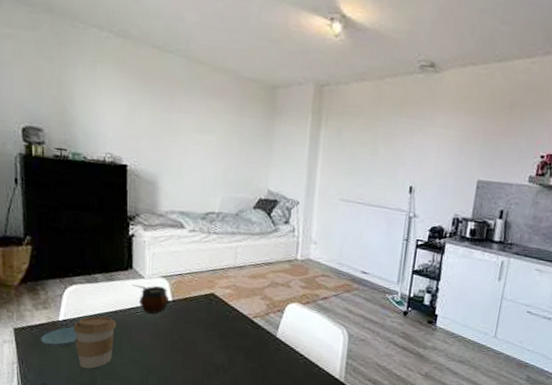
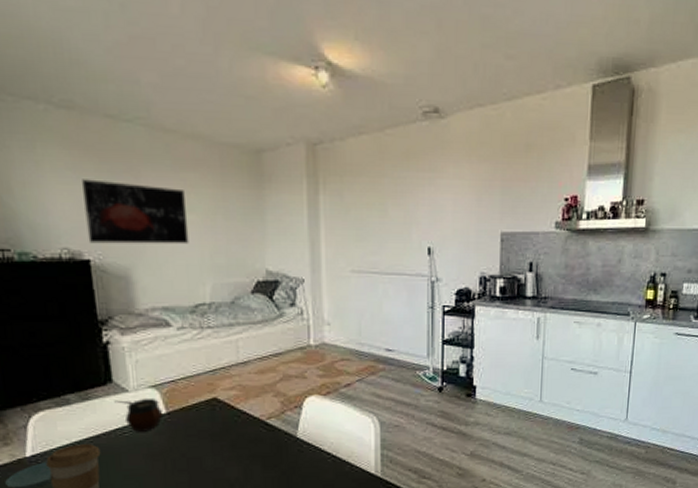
wall art: none [128,97,209,161] -> present [82,179,189,244]

